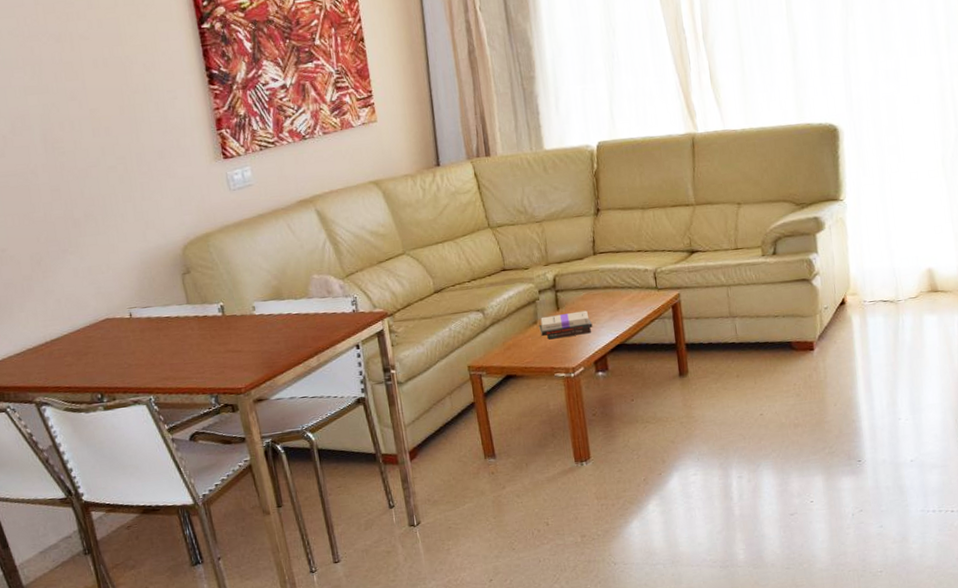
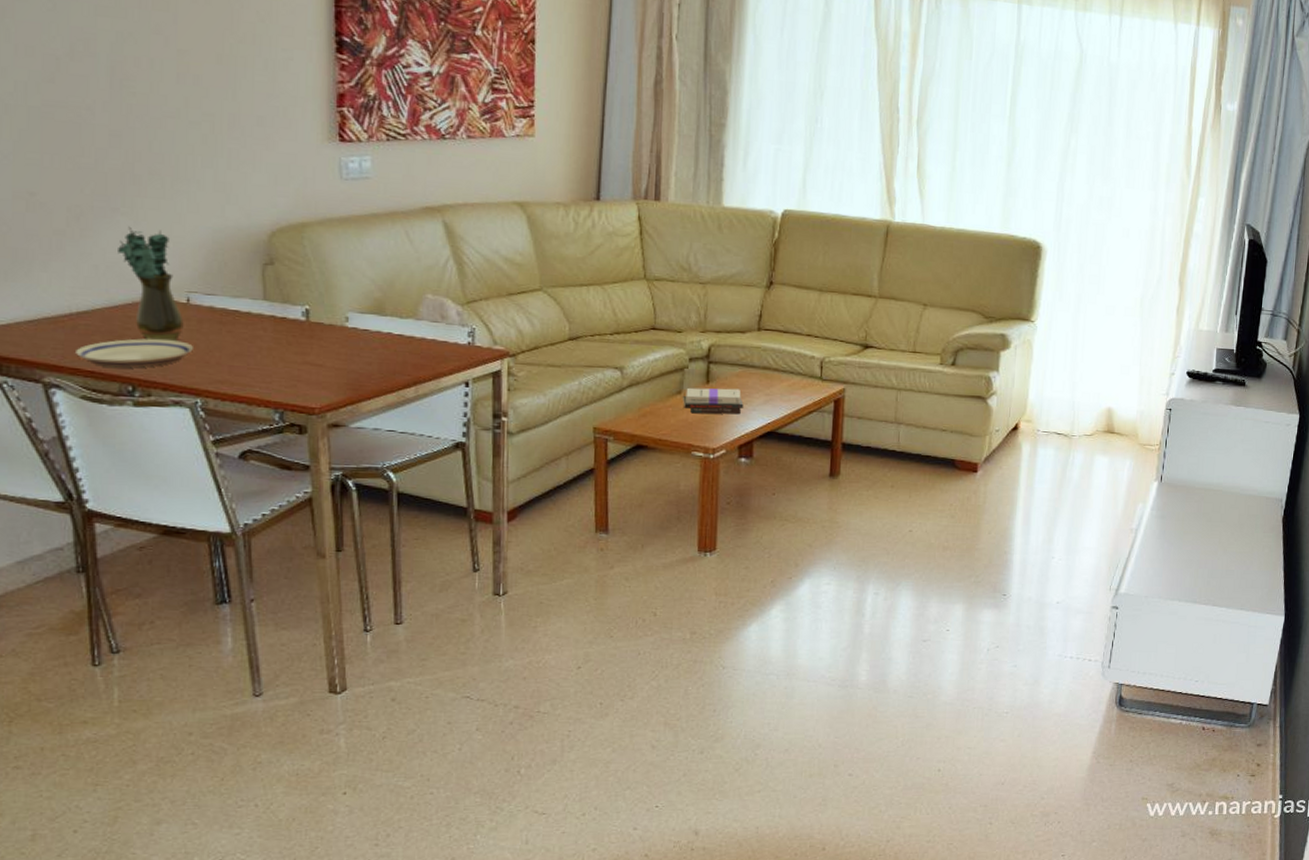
plate: none [55,350,141,382] -> present [76,338,193,368]
vase: none [72,261,131,354] -> present [118,226,184,342]

